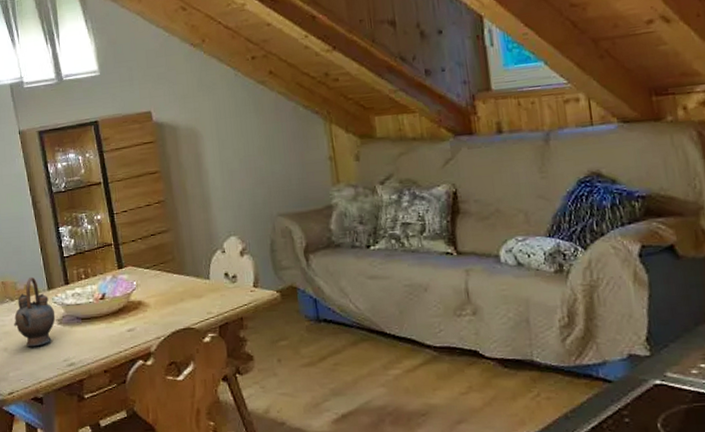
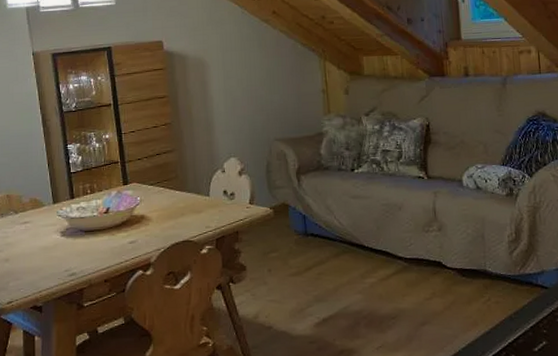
teapot: present [14,276,56,347] -> none [17,190,59,258]

